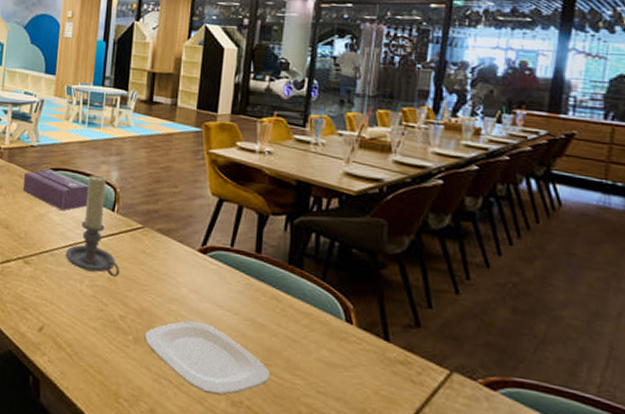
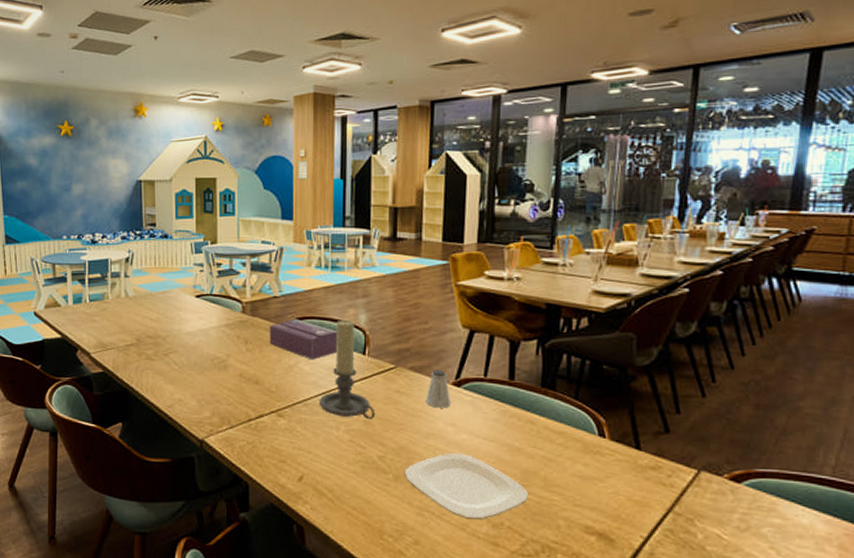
saltshaker: none [171,234,196,275] -> present [426,370,451,408]

